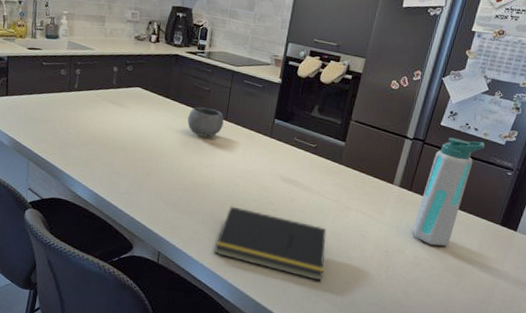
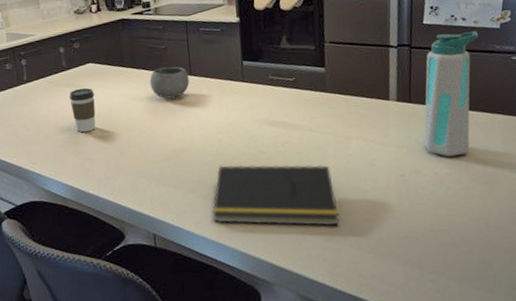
coffee cup: none [111,107,136,149] -> present [69,87,96,133]

